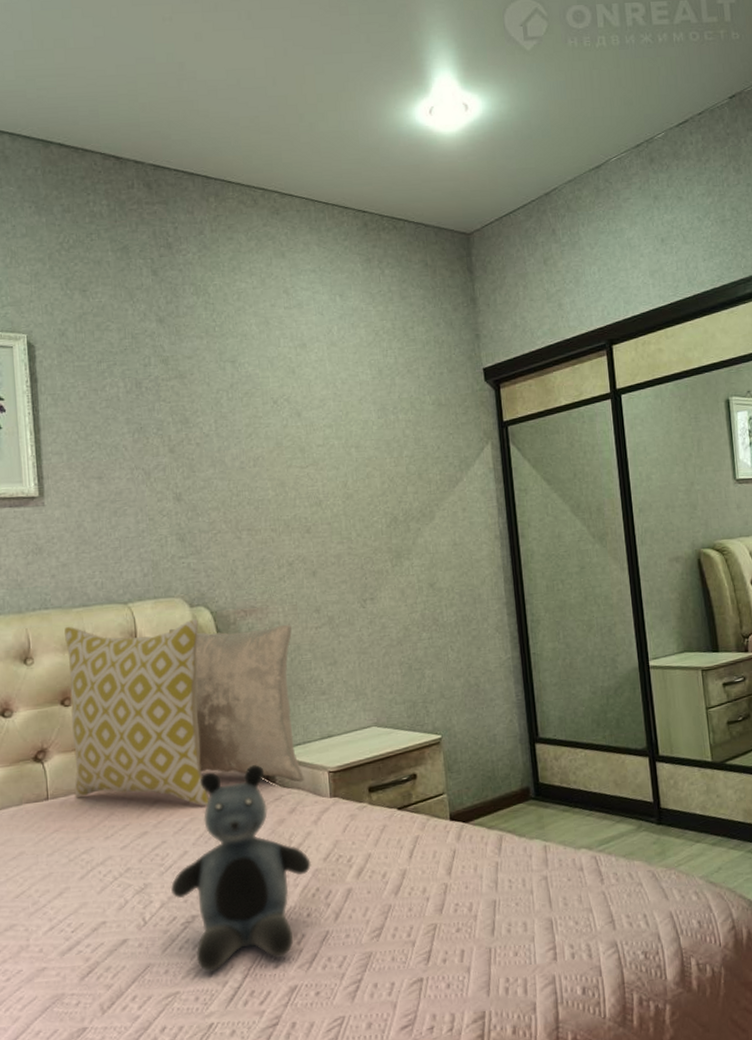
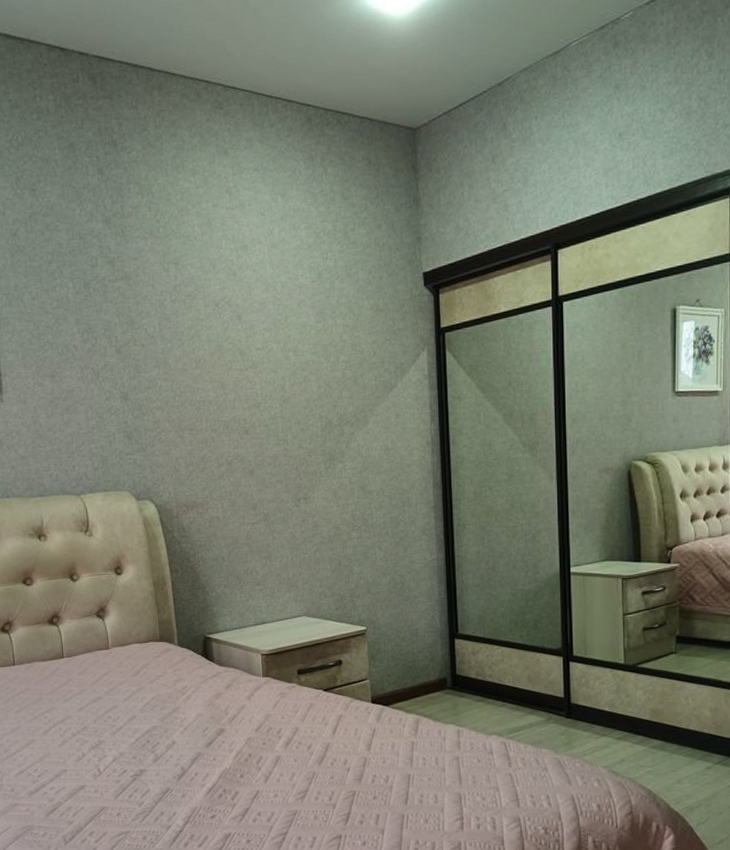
pillow: present [64,618,209,806] -> none [24,511,154,678]
pillow: present [169,624,304,782] -> none [118,519,240,662]
teddy bear: present [170,765,311,971] -> none [121,645,244,816]

